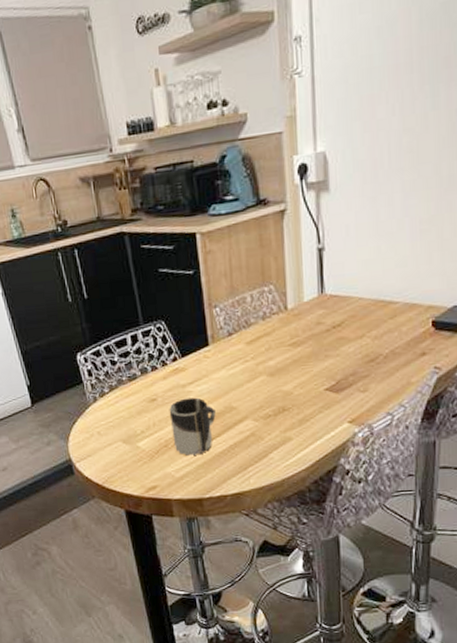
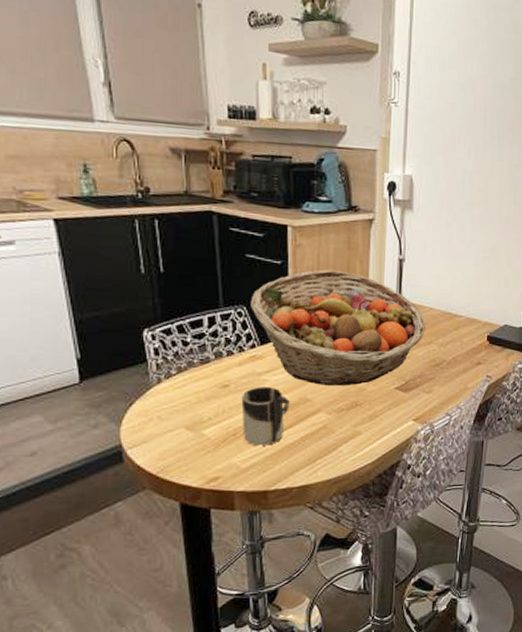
fruit basket: none [168,271,355,392] -> present [250,269,426,385]

